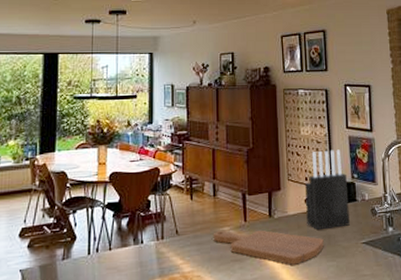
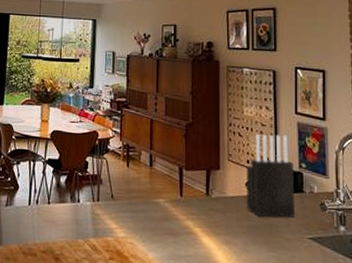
cutting board: present [213,230,324,265] -> none [147,202,265,249]

